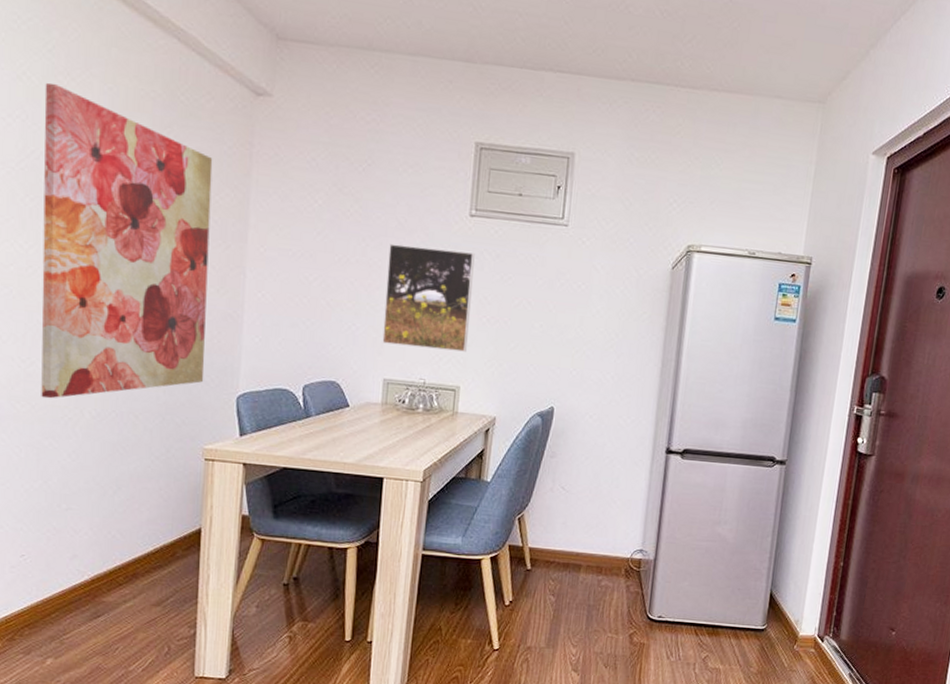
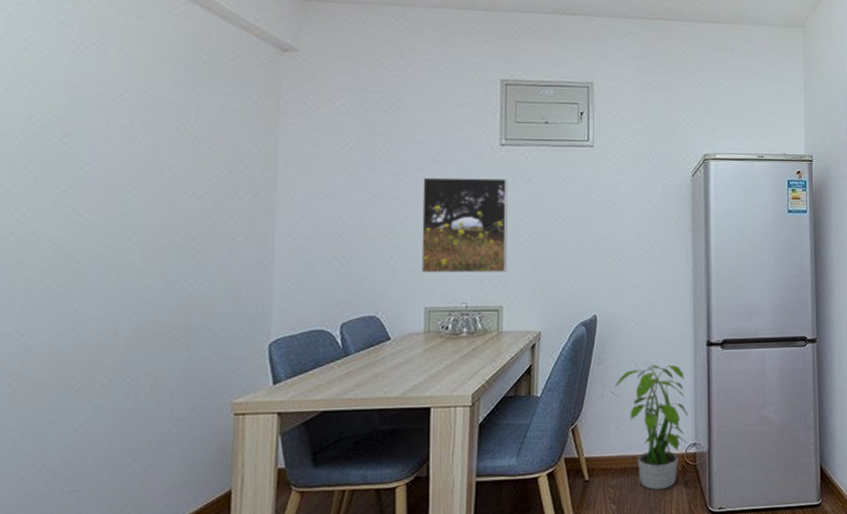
wall art: present [41,82,213,399] -> none [42,52,238,372]
potted plant: none [564,461,638,590] -> present [613,361,688,490]

